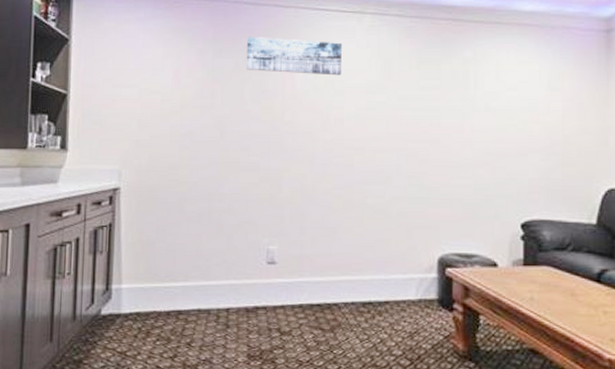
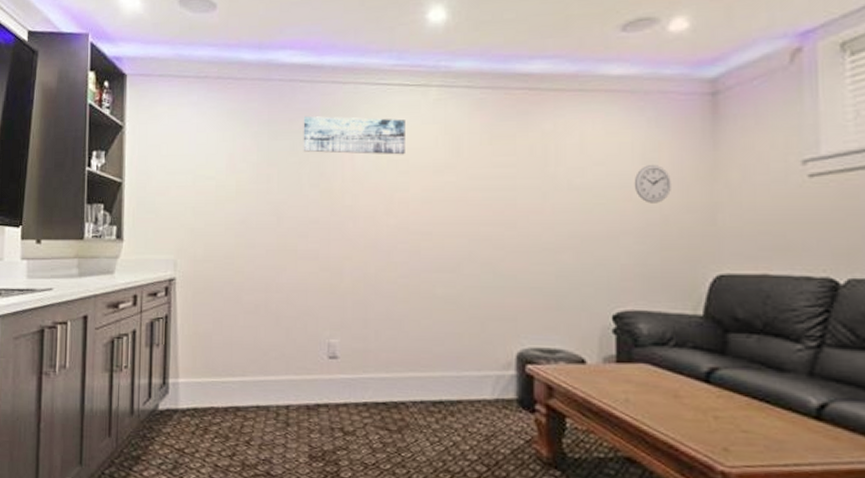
wall clock: none [541,92,573,125] -> present [634,165,672,204]

